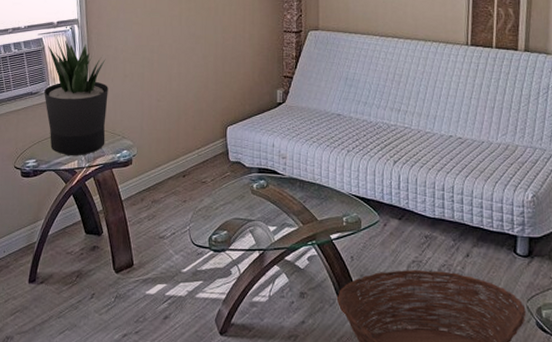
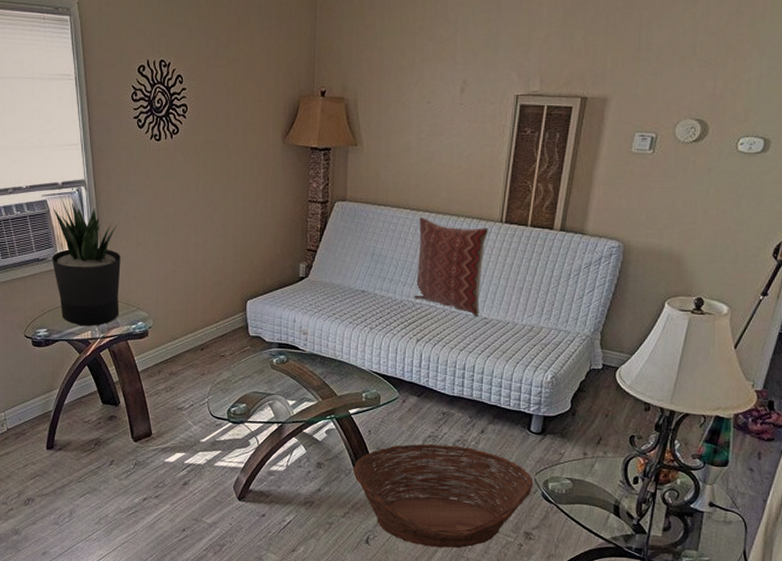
pillow: none [387,43,455,137] -> present [413,218,488,317]

